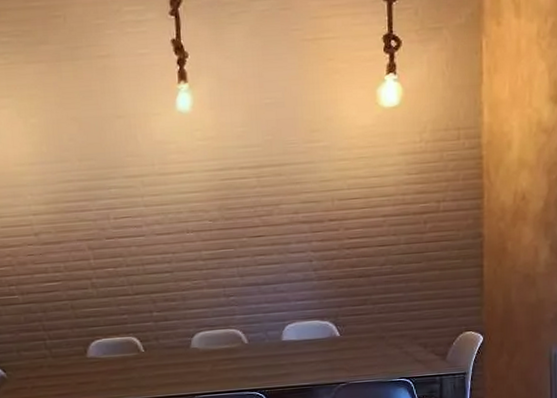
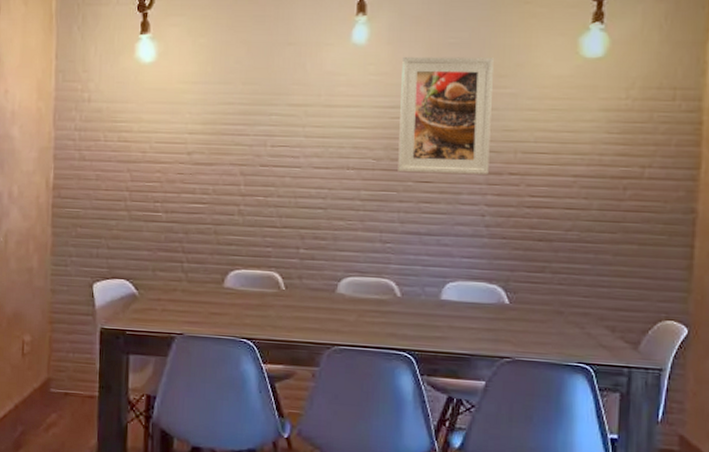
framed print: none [225,114,312,230] -> present [398,56,494,176]

